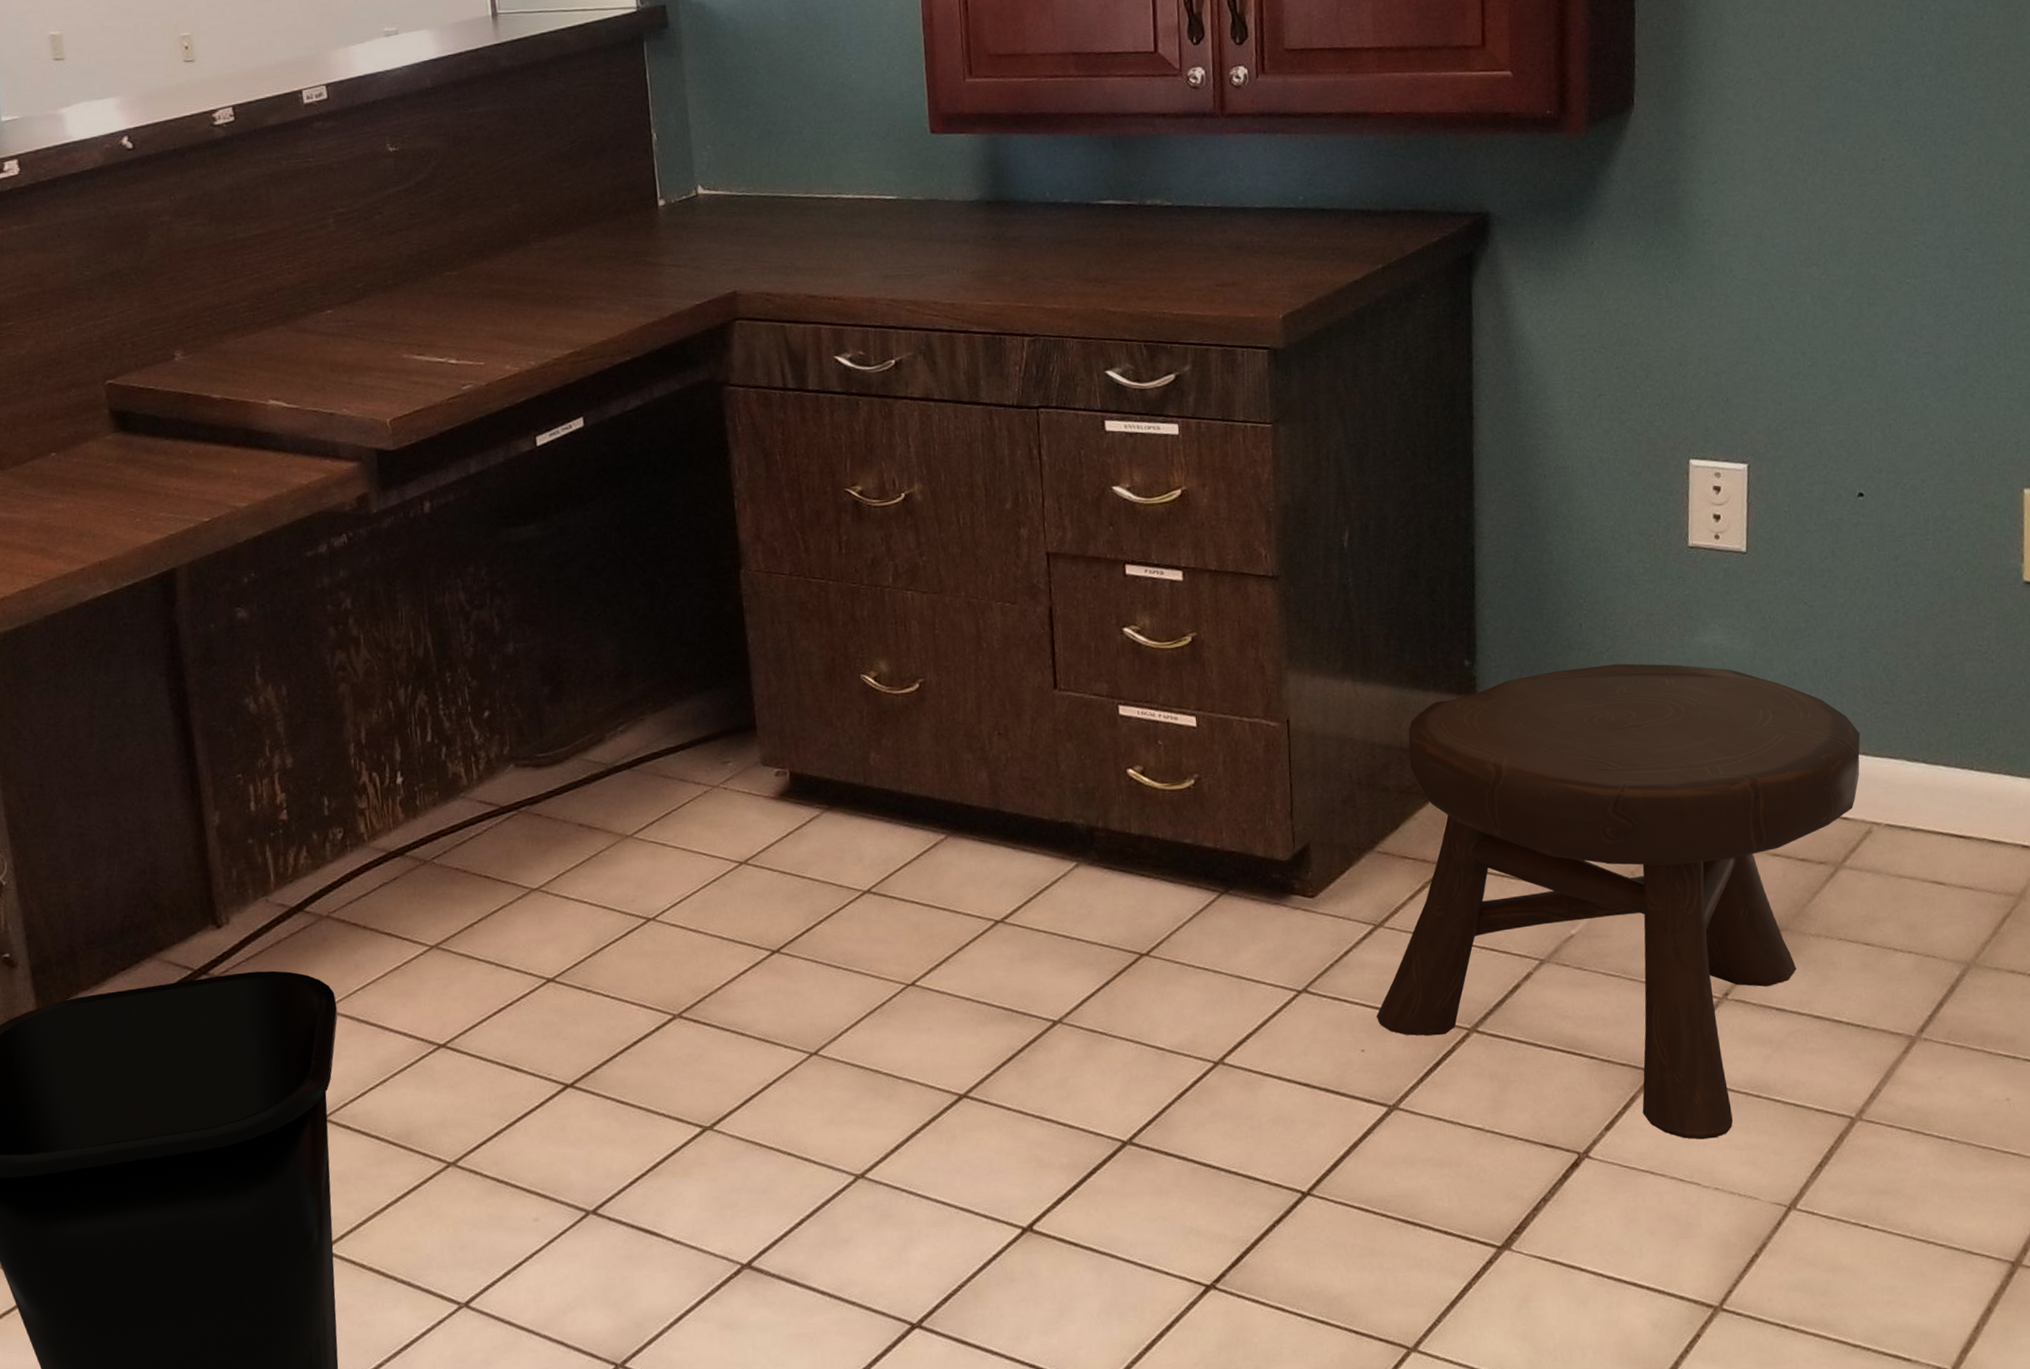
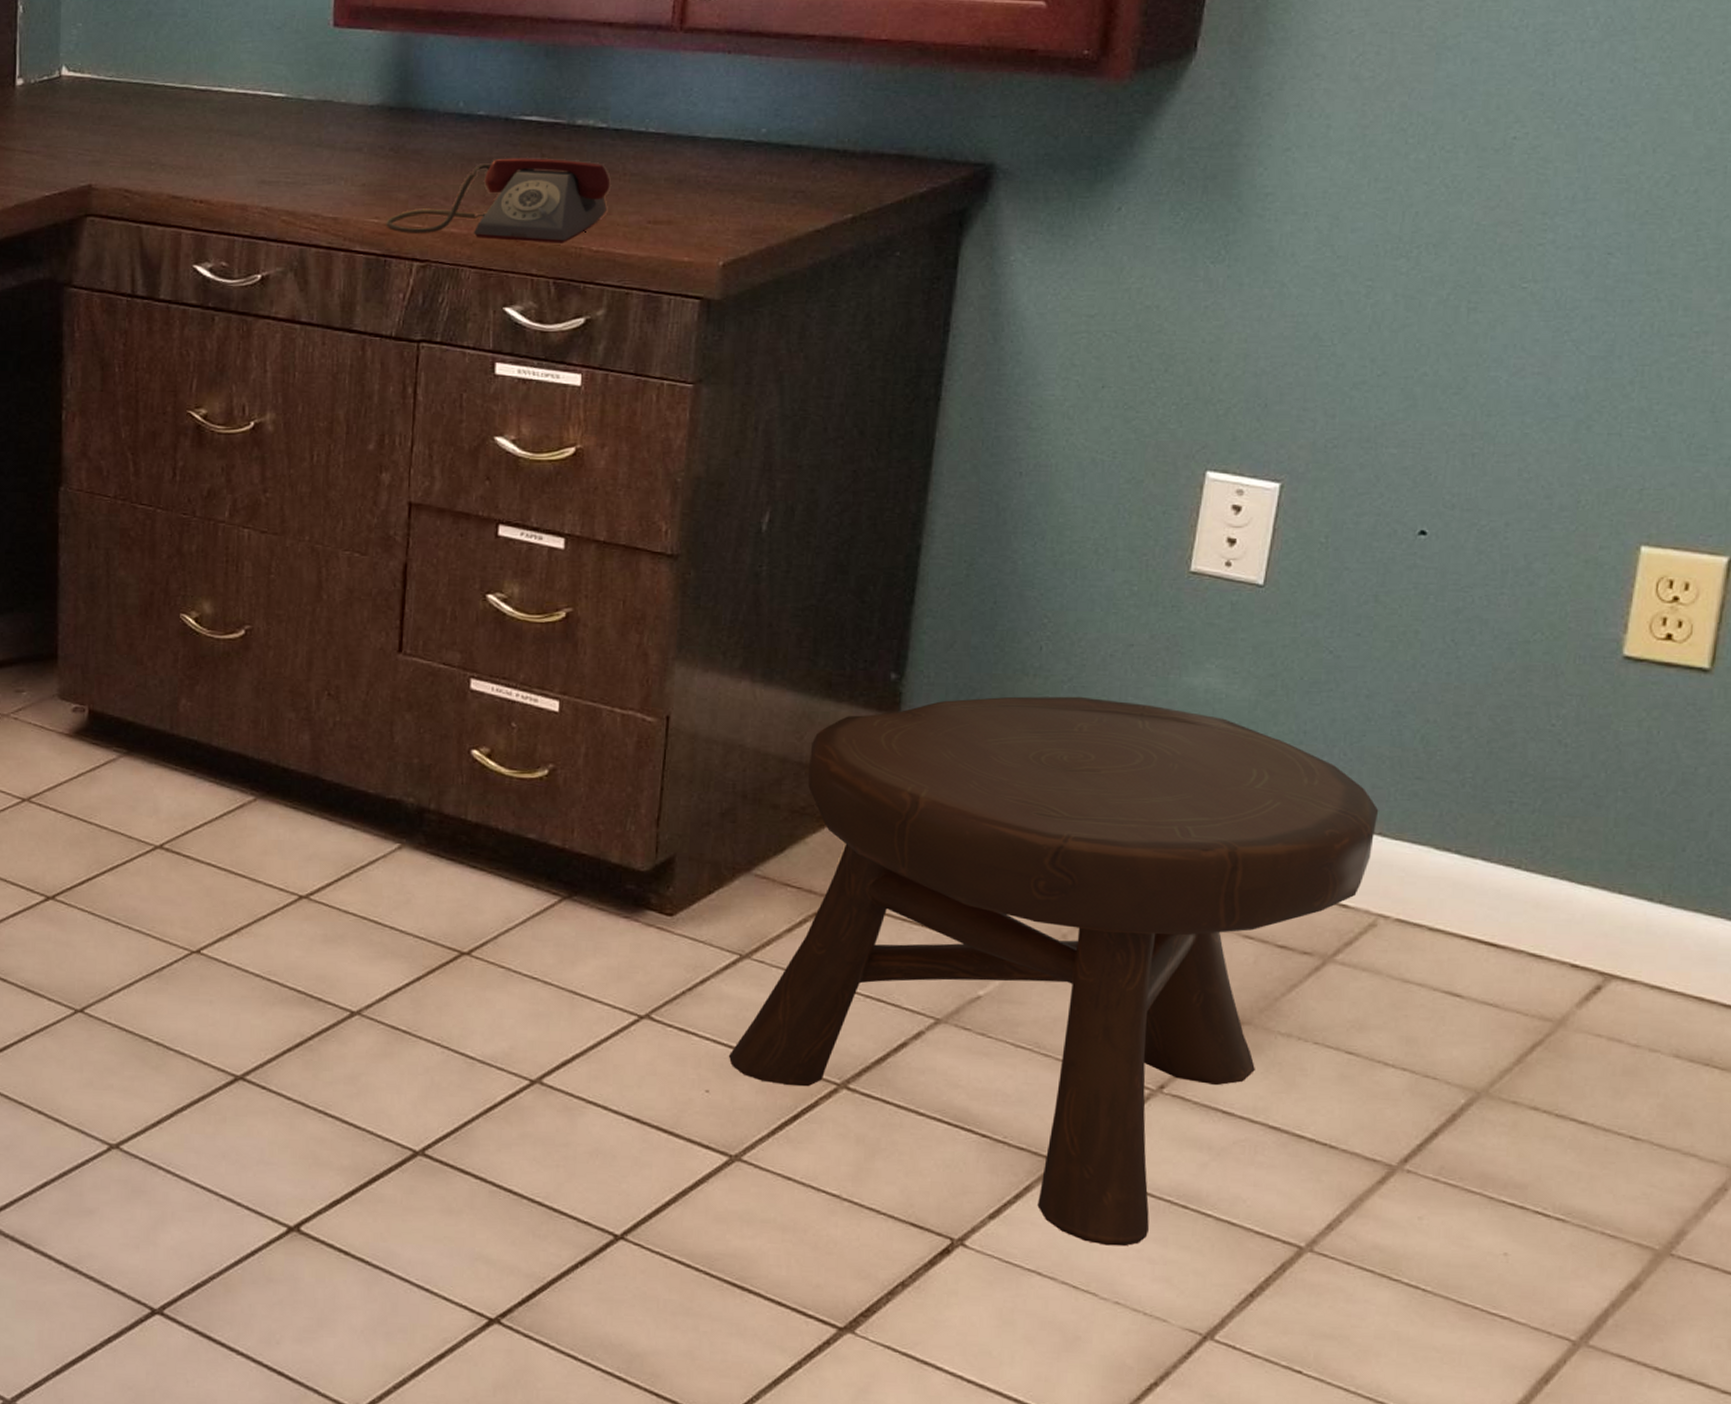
telephone: none [996,236,1181,313] -> present [386,158,611,245]

